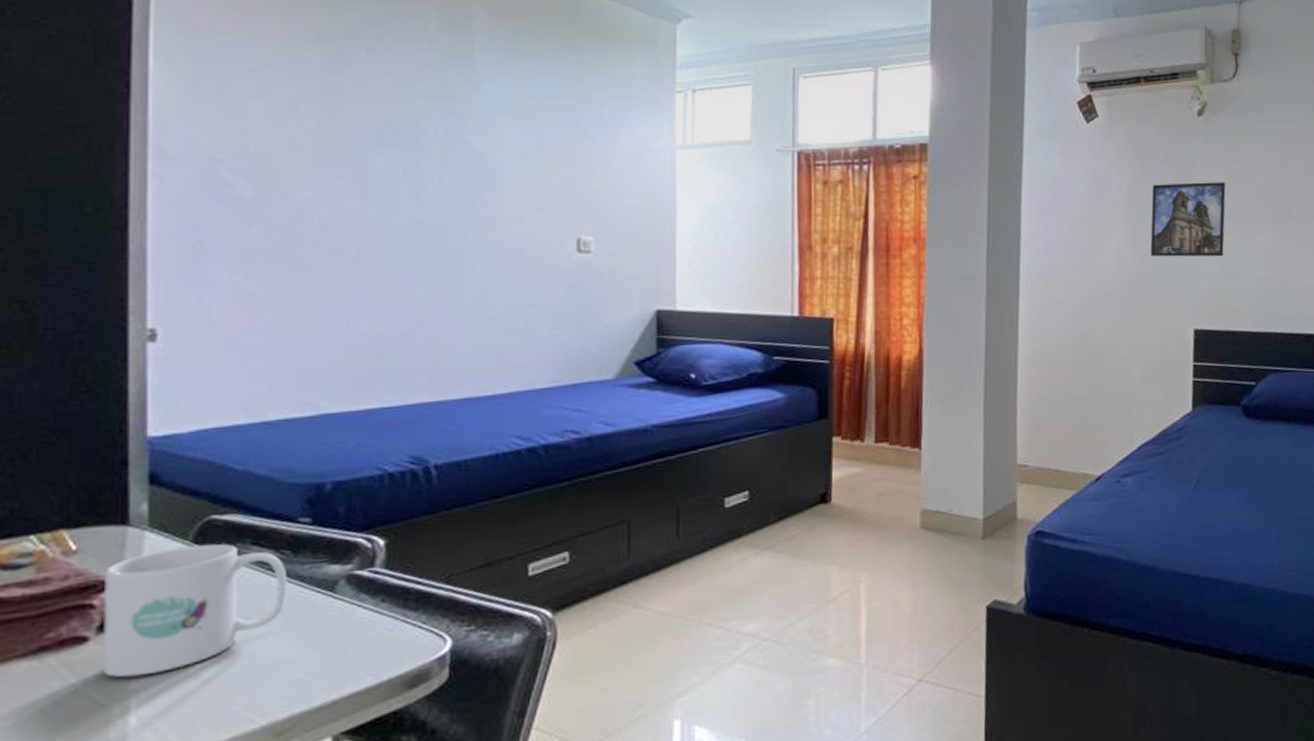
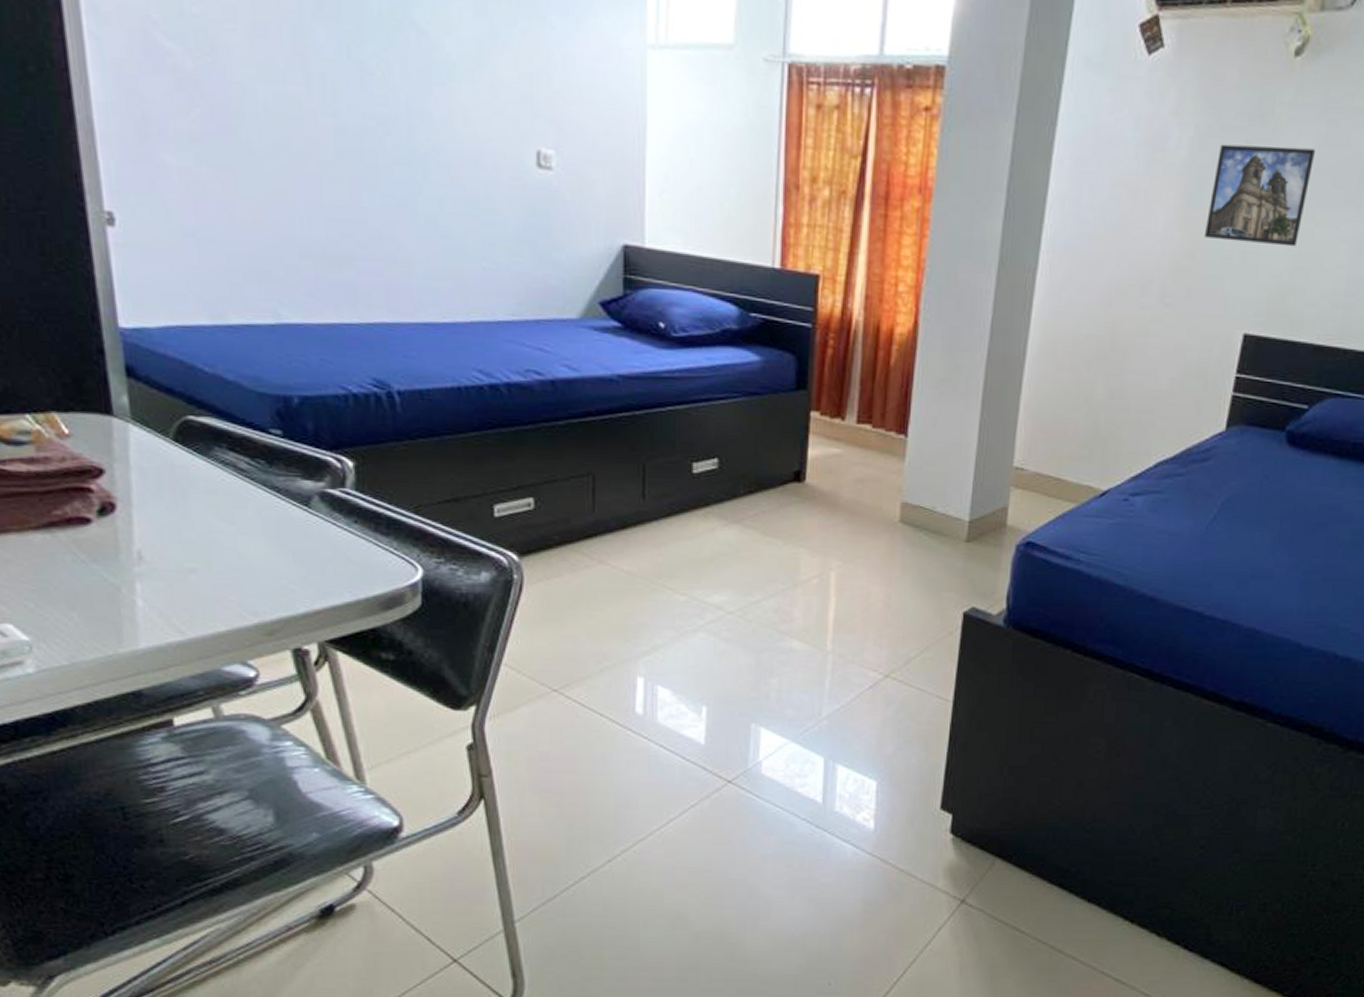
mug: present [103,544,288,678] -> none [97,443,266,562]

